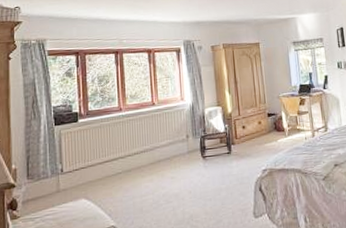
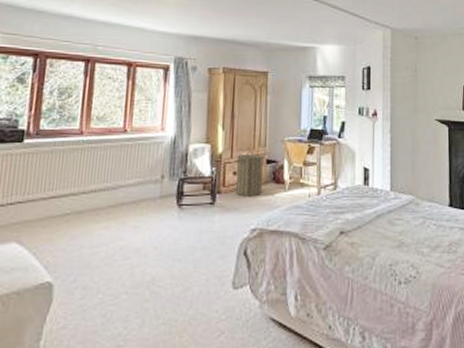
laundry hamper: none [243,107,267,145] -> present [235,149,263,197]

